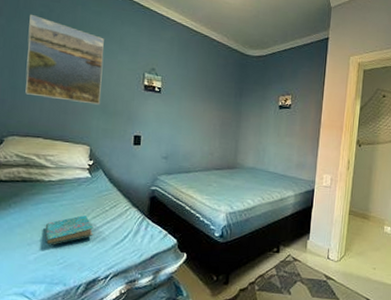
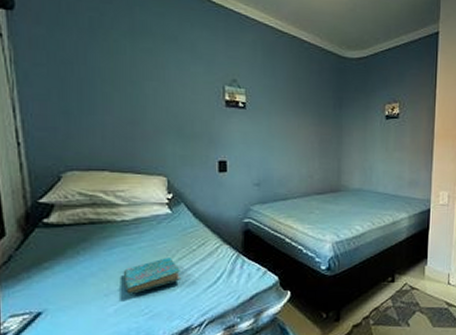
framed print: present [25,14,104,105] -> none [76,19,173,128]

